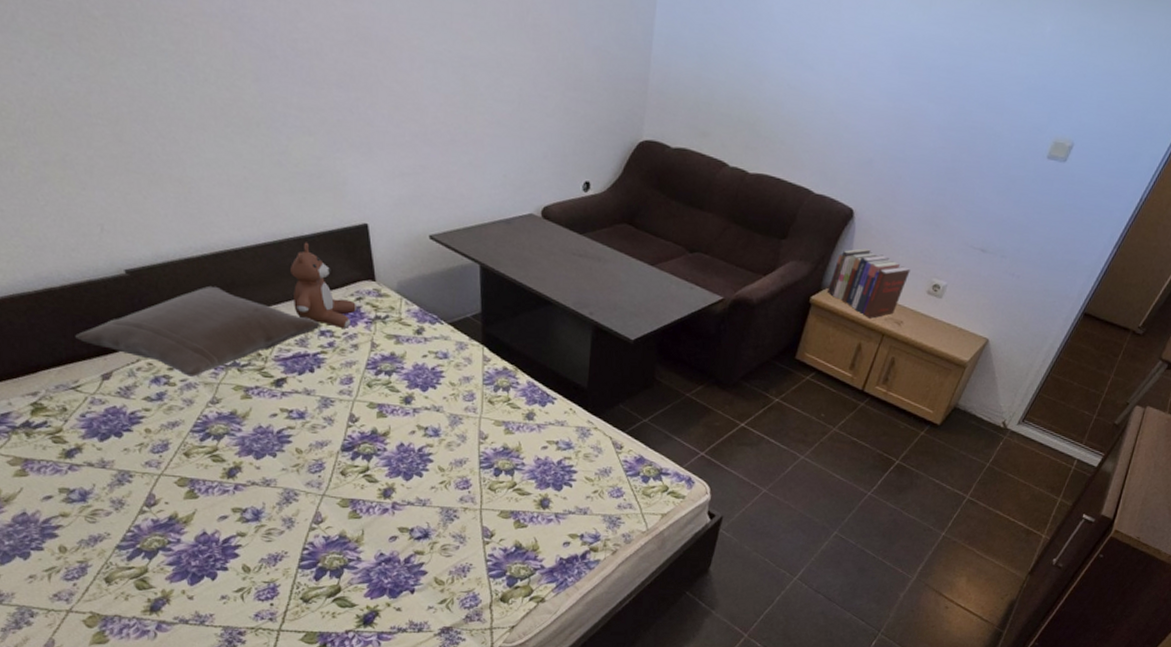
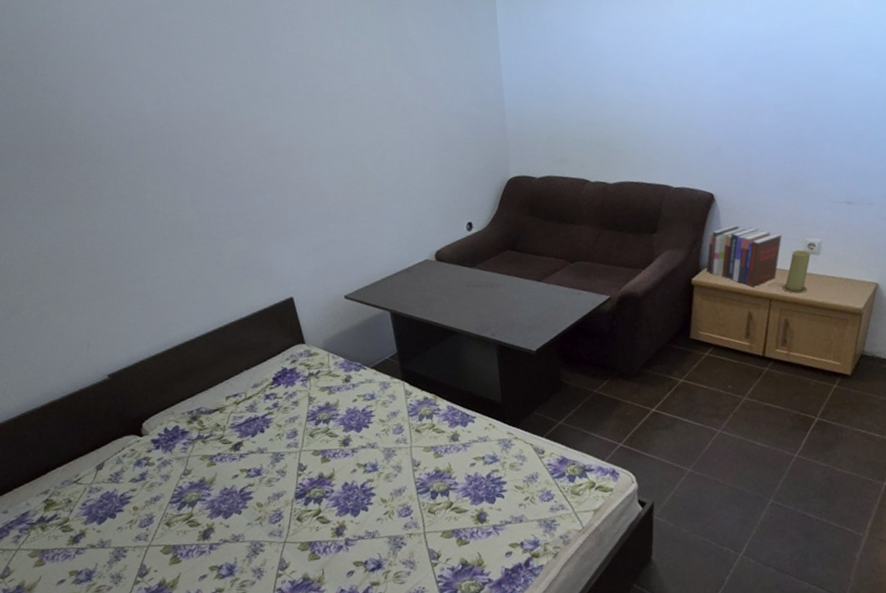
pillow: present [75,285,321,377] -> none [74,374,265,455]
teddy bear: present [291,242,358,328] -> none [235,322,294,390]
candle: none [897,288,933,334] -> present [781,249,811,294]

